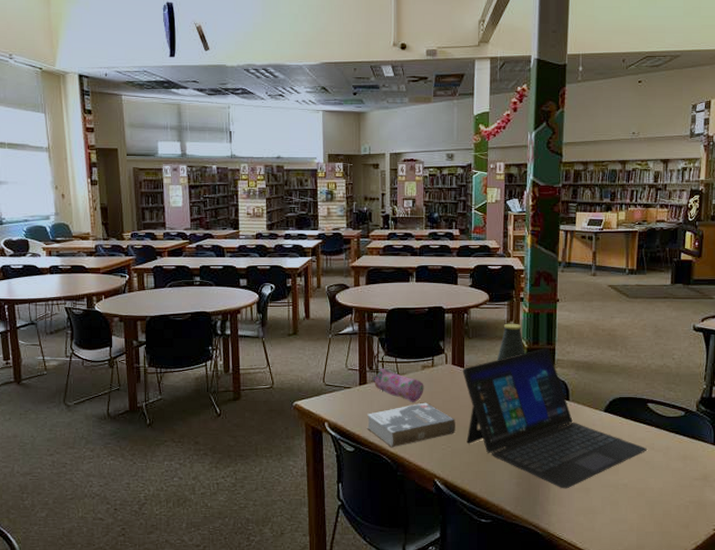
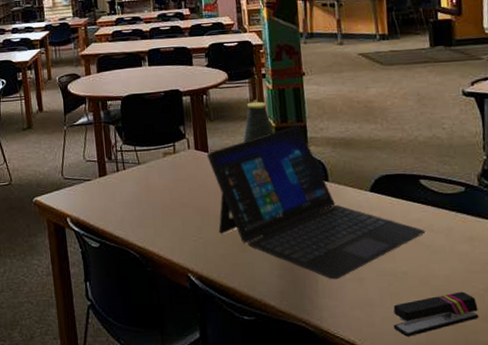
book: present [366,402,455,448] -> none [109,191,206,242]
pencil case: present [372,368,424,402] -> none [112,157,168,192]
stapler: none [610,503,682,540] -> present [393,291,479,337]

